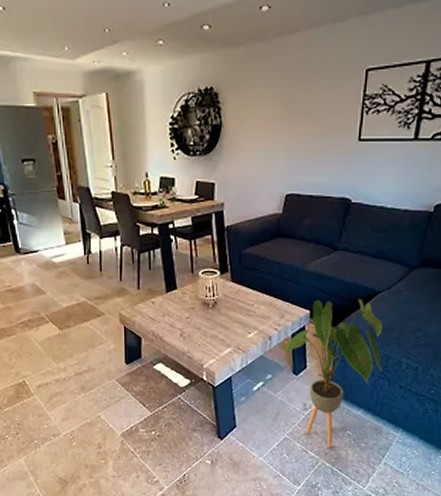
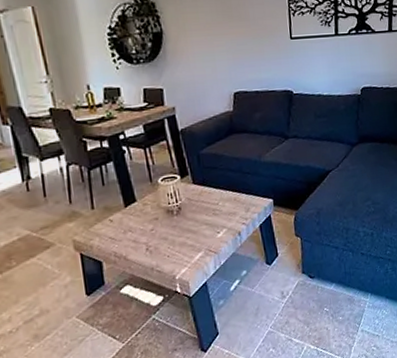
house plant: present [283,299,383,447] -> none [254,180,344,329]

